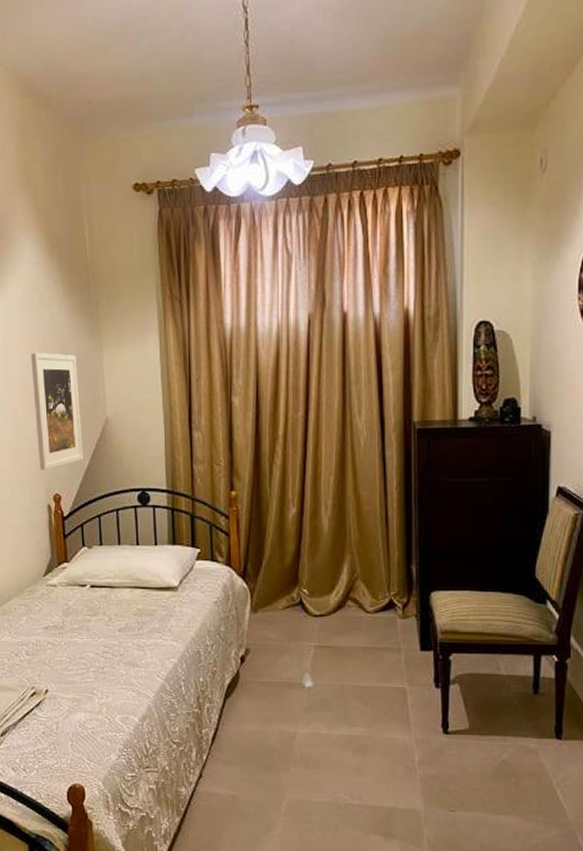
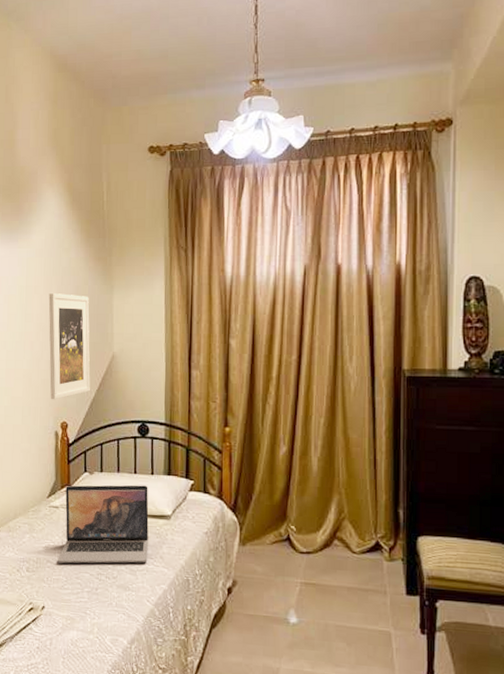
laptop: none [59,557,156,644] -> present [58,485,149,564]

